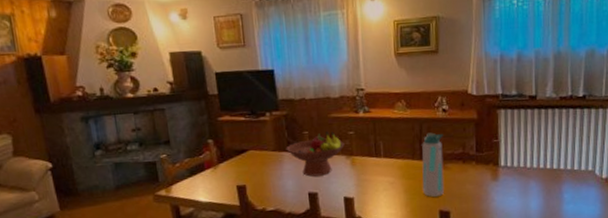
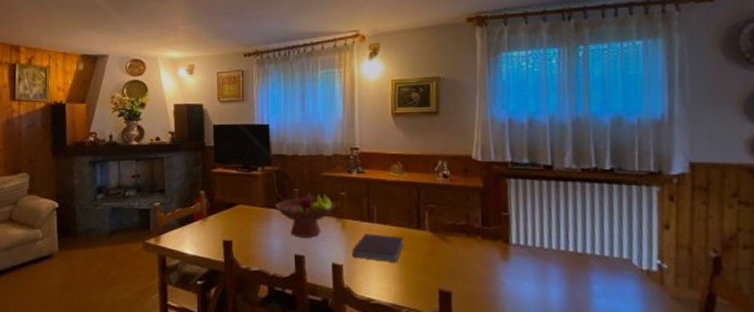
notebook: none [362,167,408,191] -> present [352,233,404,262]
water bottle: present [422,132,444,198] -> none [419,199,444,274]

